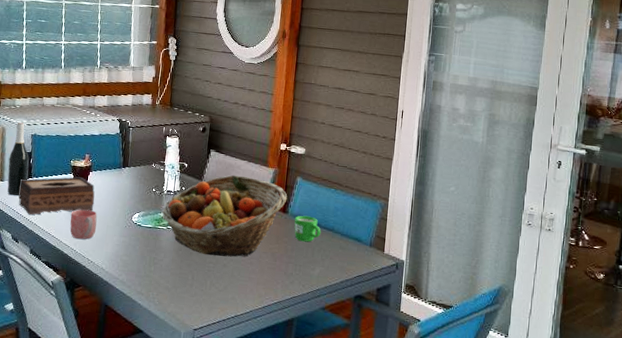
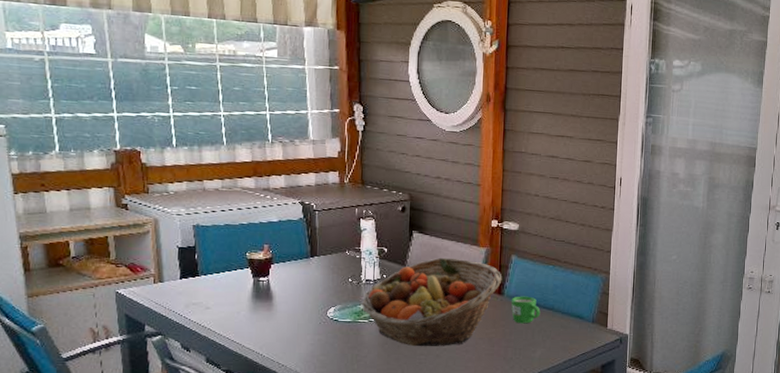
wine bottle: present [7,122,29,196] -> none [167,211,195,299]
tissue box: present [18,177,95,215] -> none [183,271,280,319]
mug: present [70,209,97,240] -> none [252,308,286,342]

